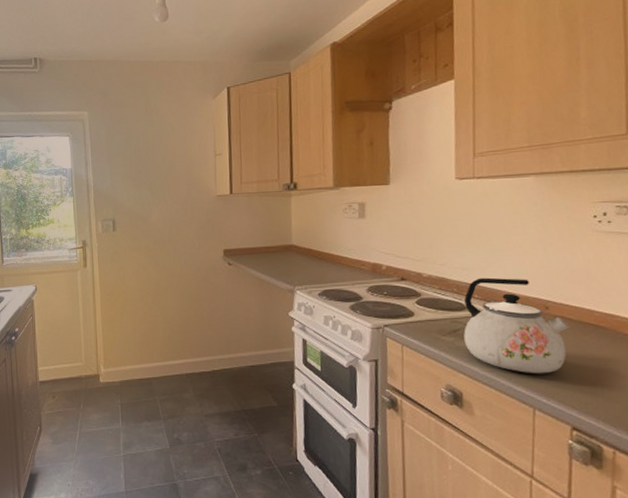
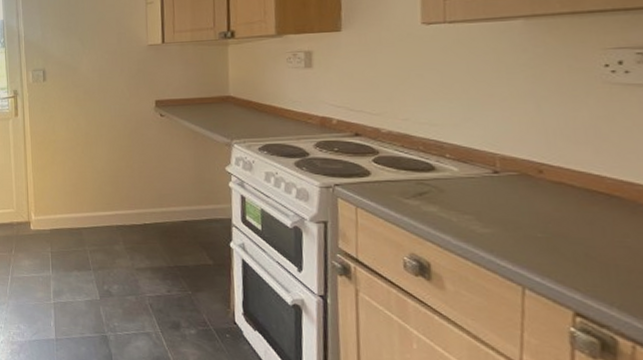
kettle: present [463,277,569,374] -> none [432,135,571,248]

